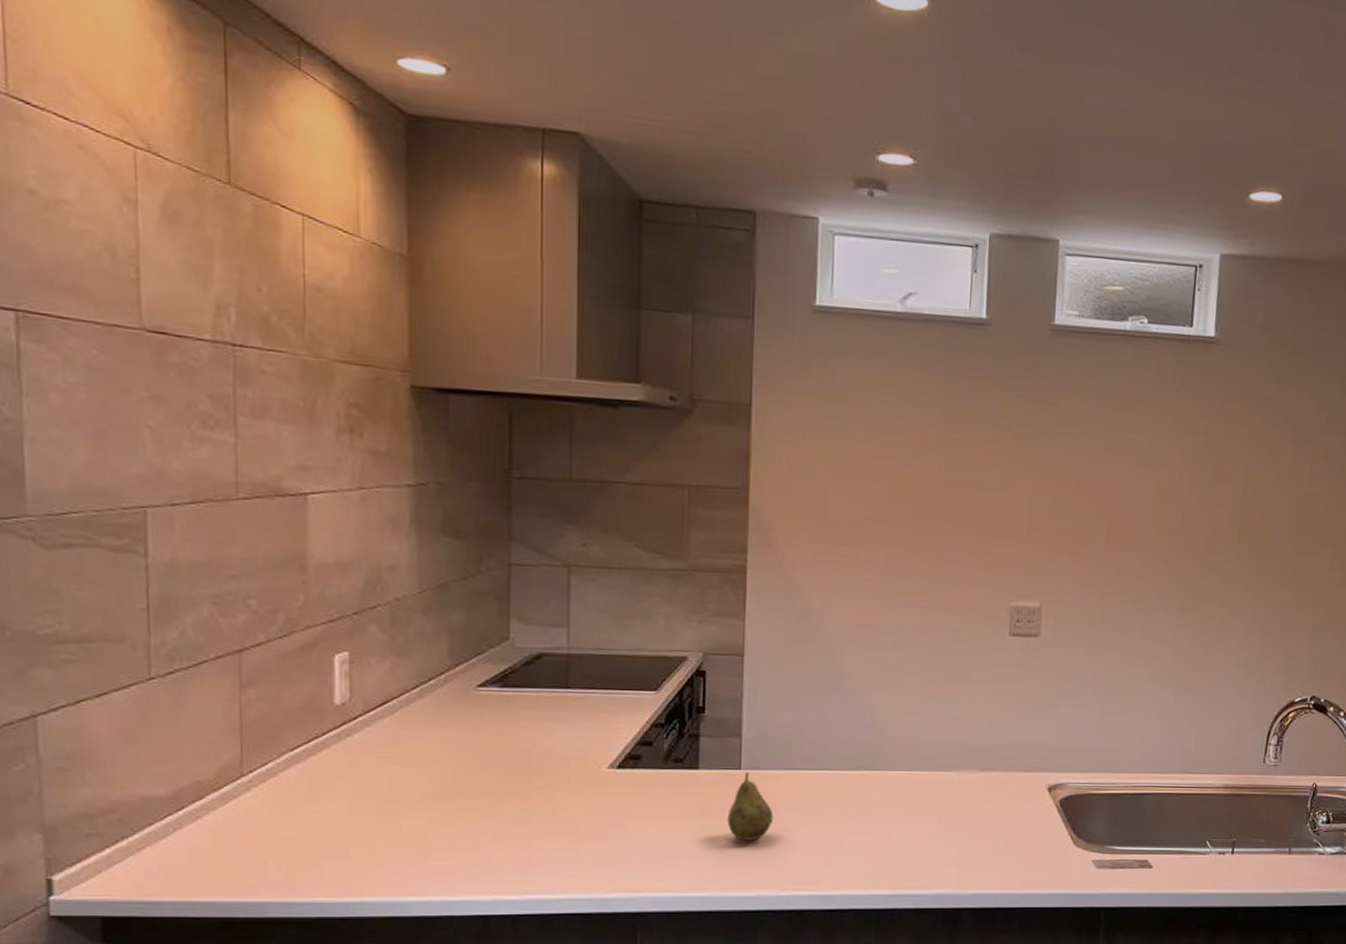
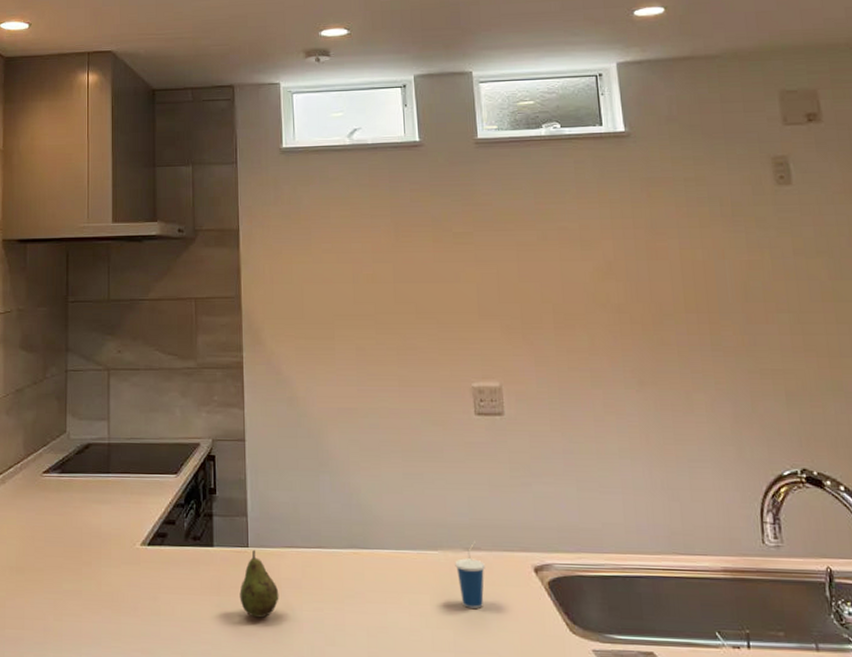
cup: none [968,762,999,826] -> present [455,541,485,609]

